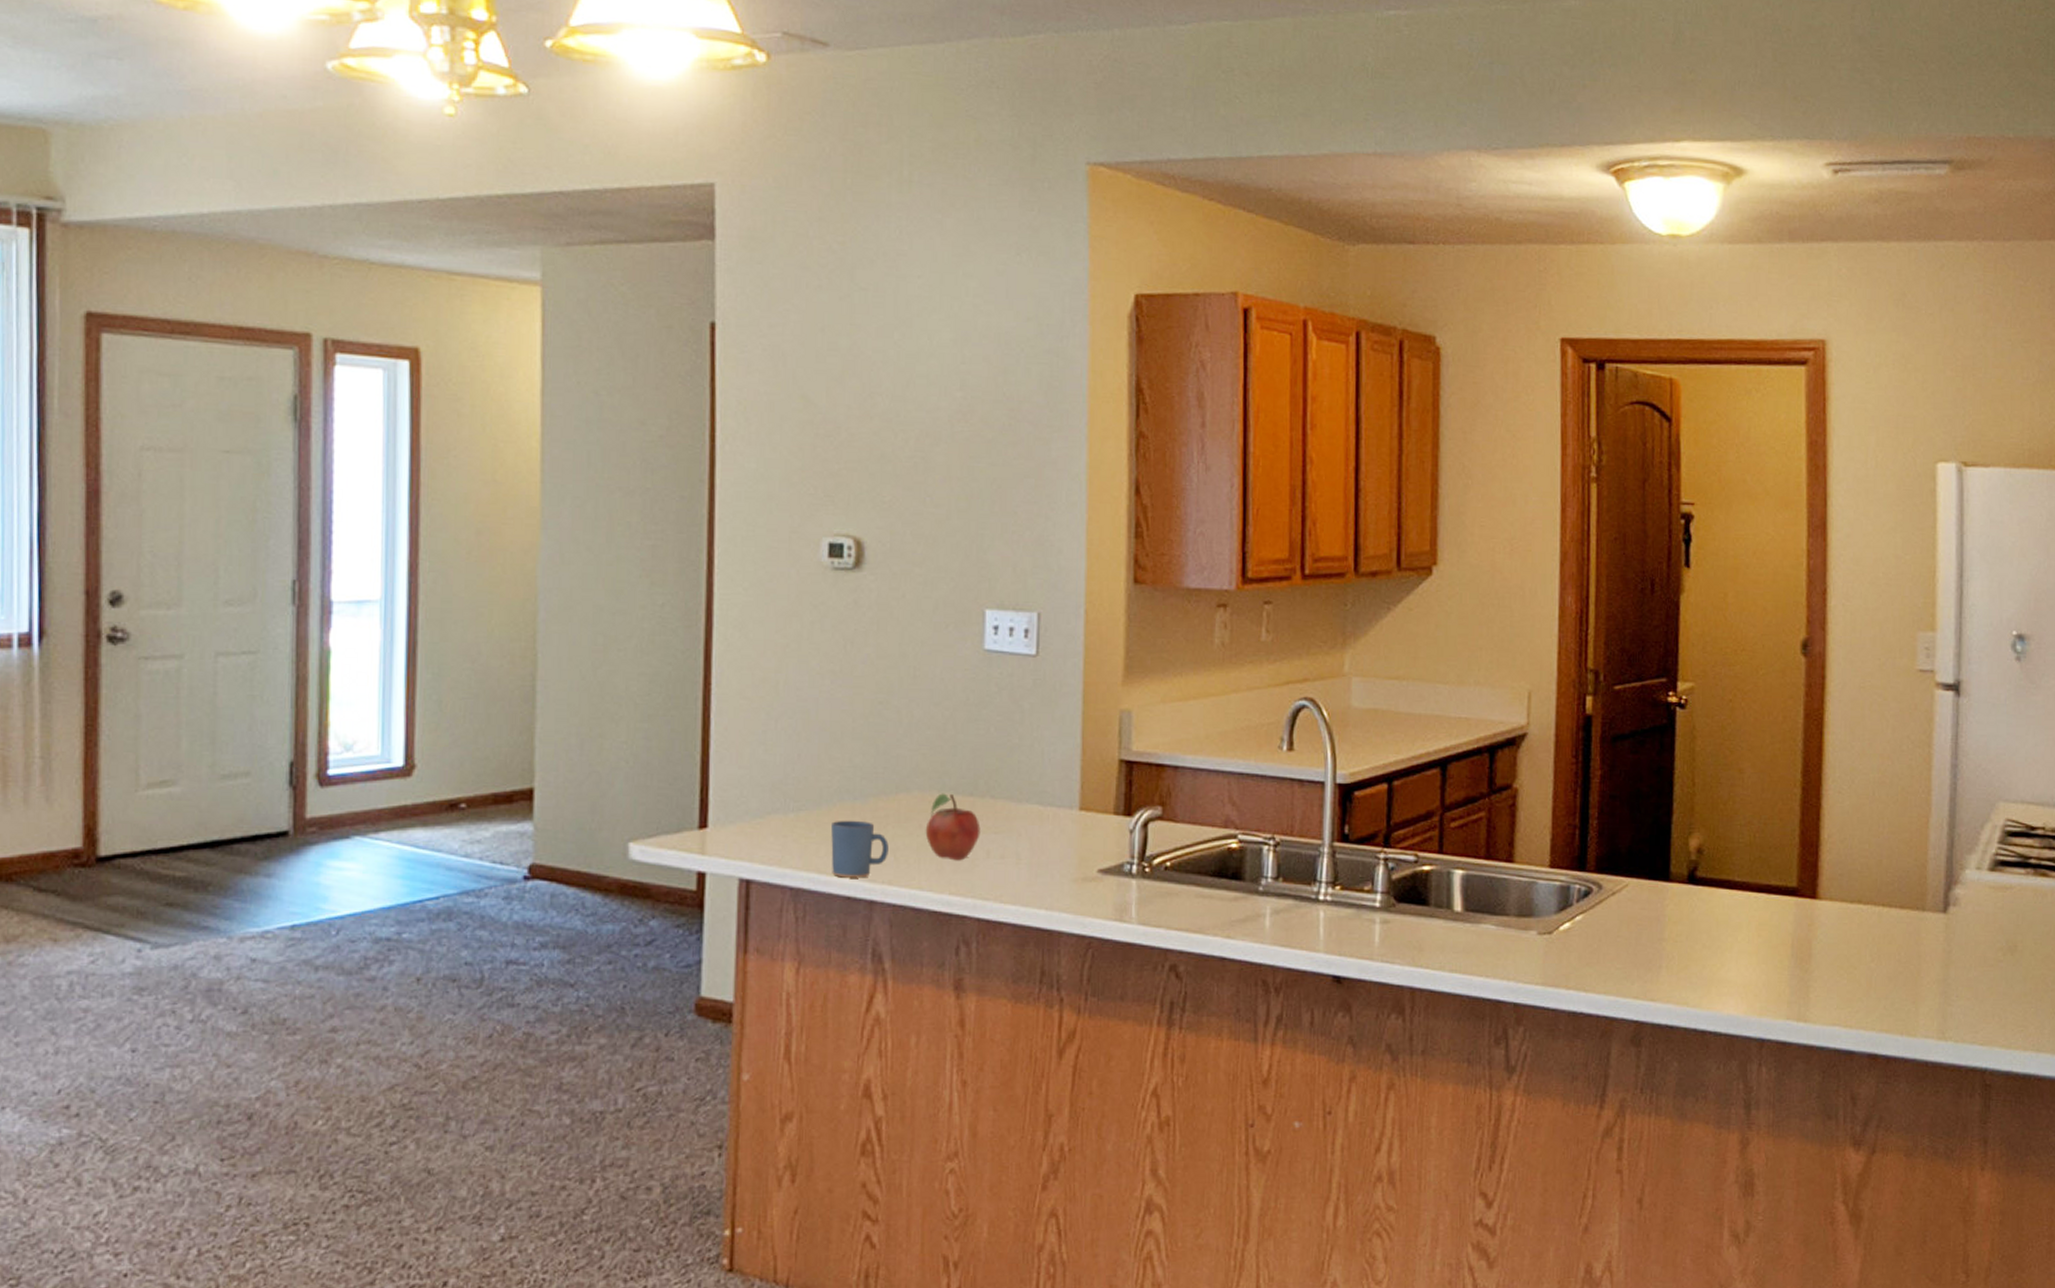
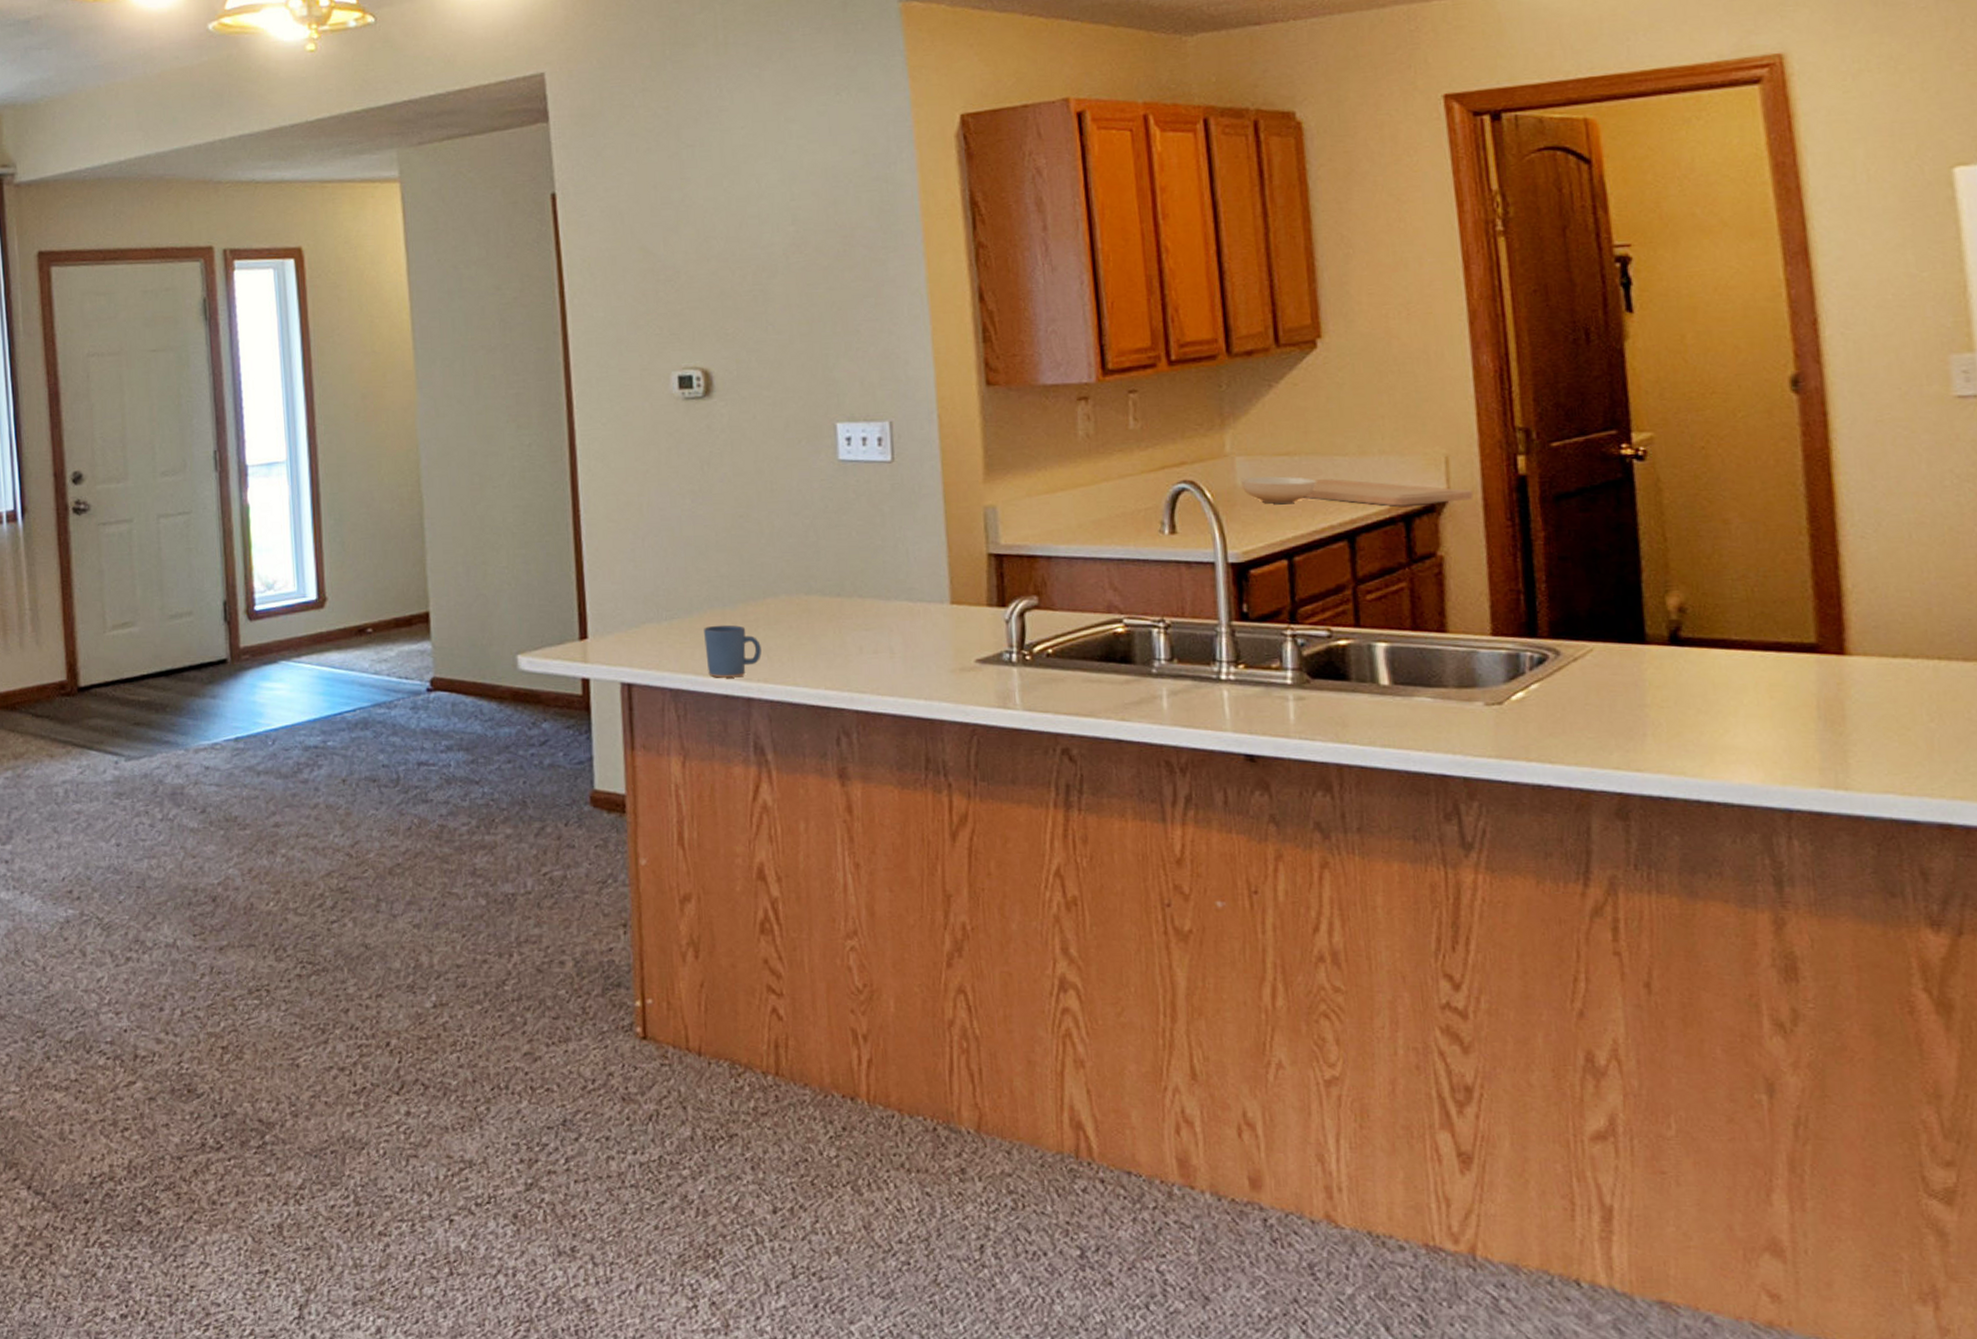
fruit: present [925,793,981,861] -> none [795,595,851,658]
bowl: none [1354,699,1420,728] -> present [1239,476,1317,505]
cutting board: none [1408,706,1548,738] -> present [1305,479,1474,506]

